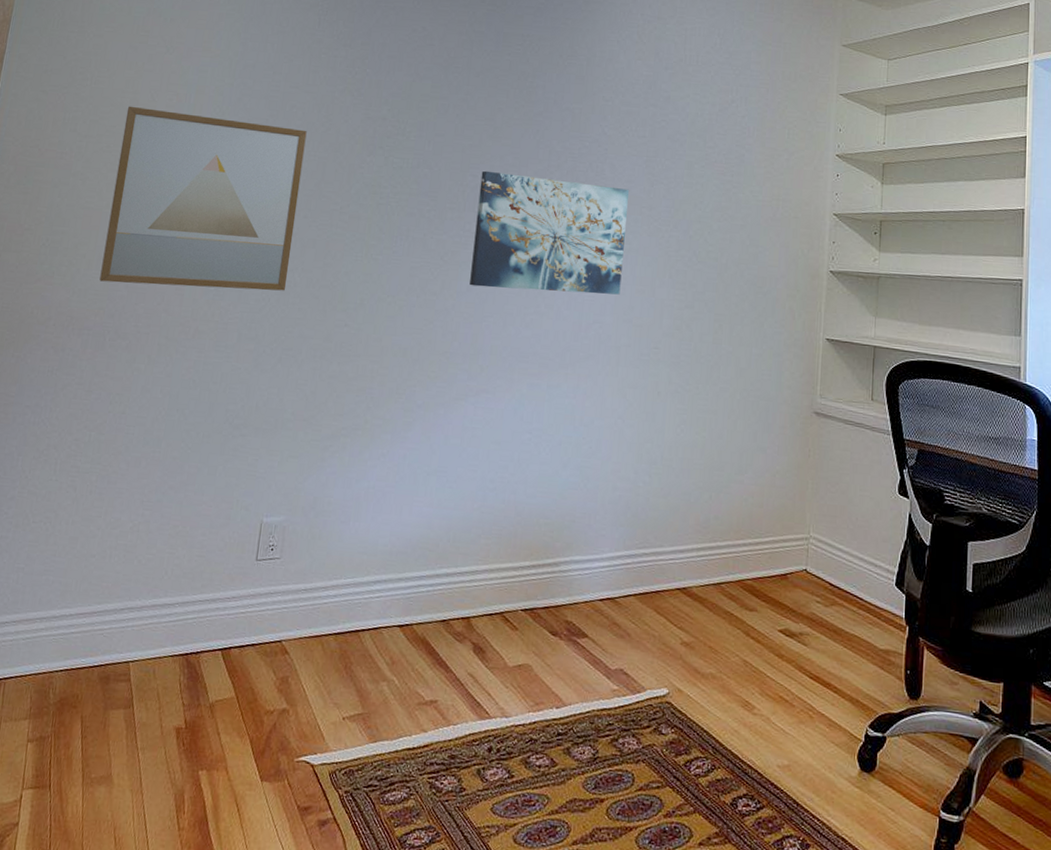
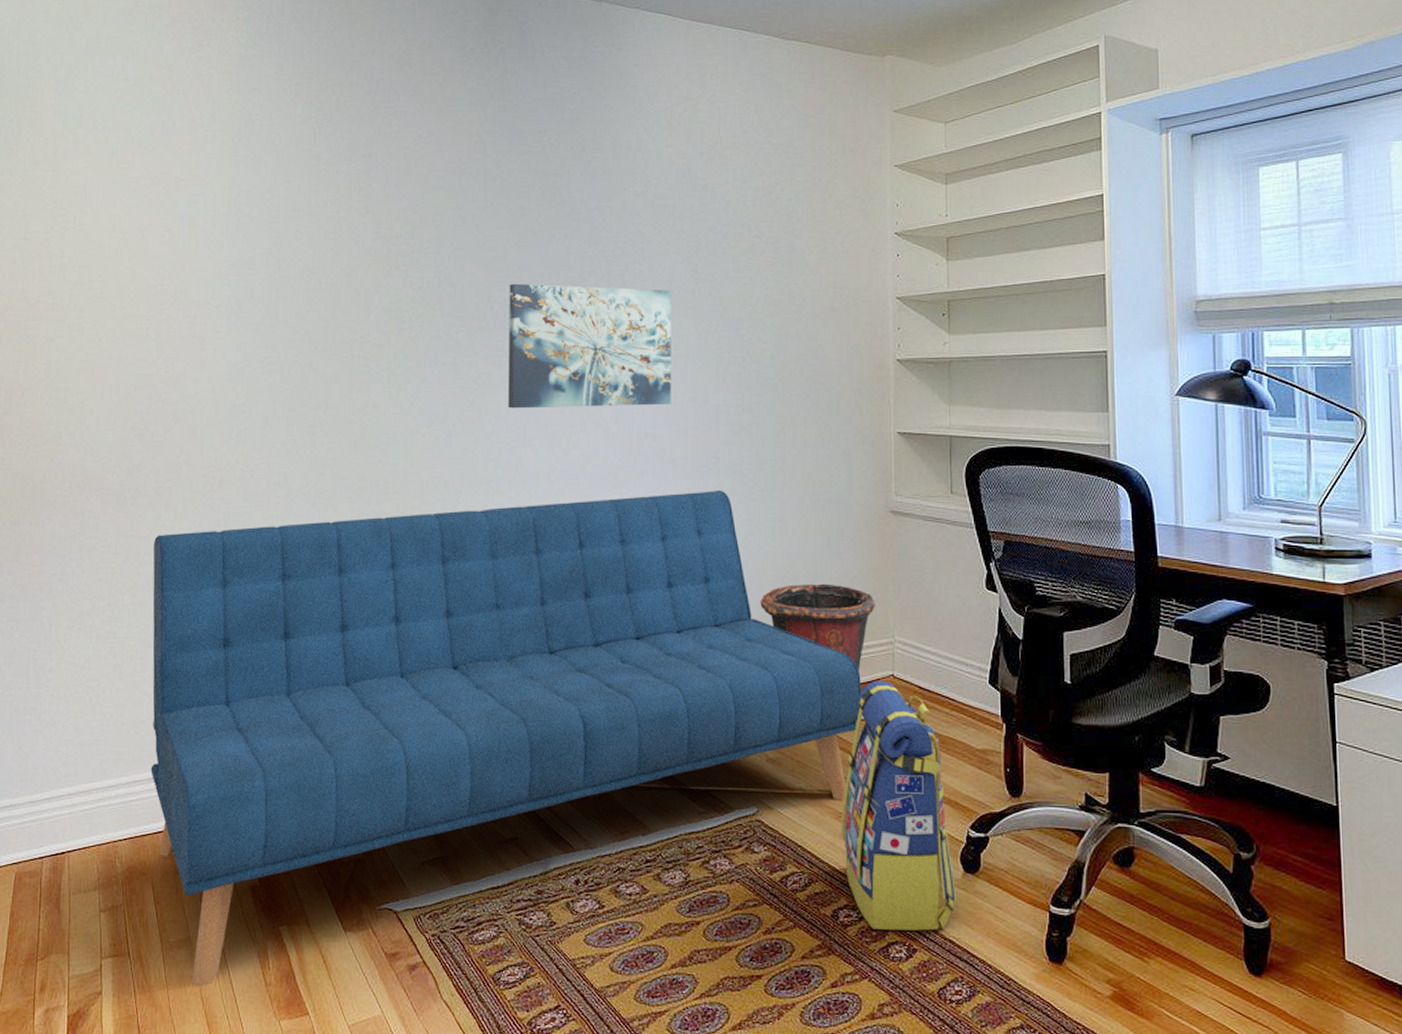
sofa: none [91,376,776,826] -> present [150,489,861,986]
wall art: present [99,106,307,291] -> none [111,246,315,438]
waste bin: none [686,473,794,611] -> present [760,582,875,720]
backpack: none [745,573,852,827] -> present [840,680,957,931]

